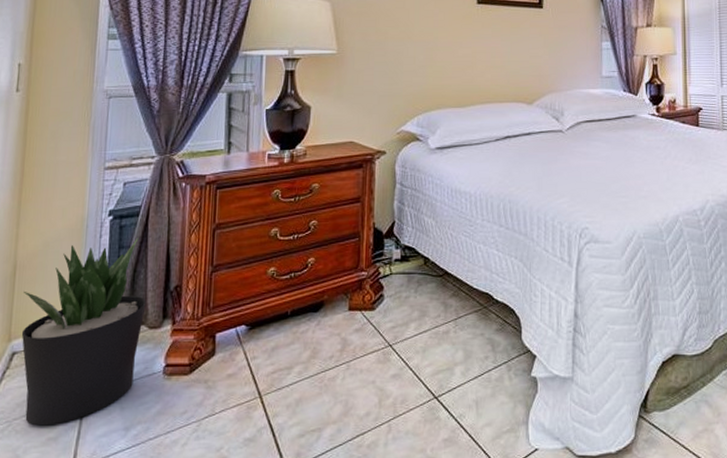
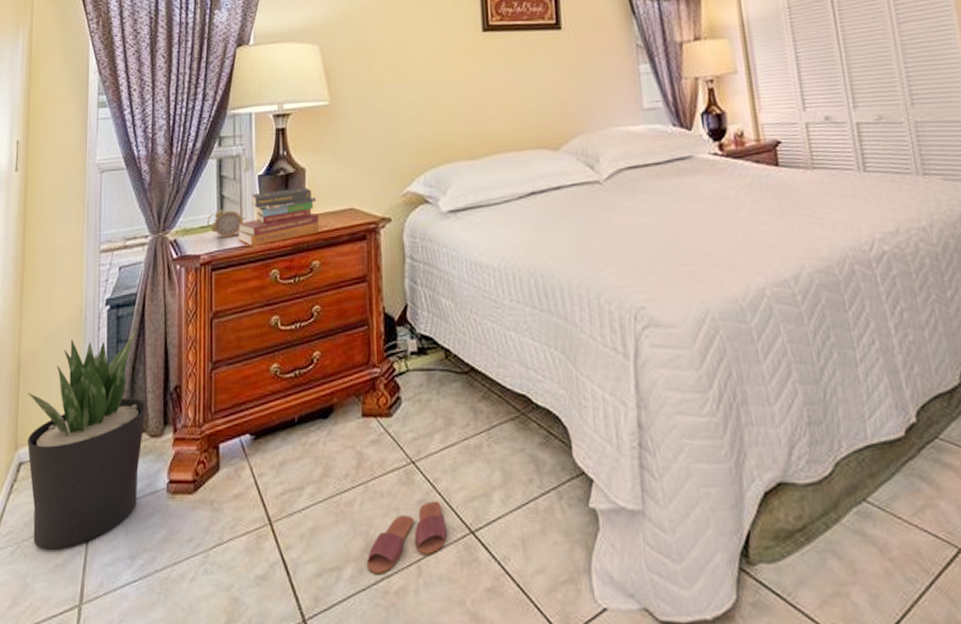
alarm clock: none [215,137,251,160] -> present [208,209,245,237]
books: none [243,121,320,170] -> present [237,186,319,247]
slippers: none [344,374,416,433] -> present [366,500,448,575]

